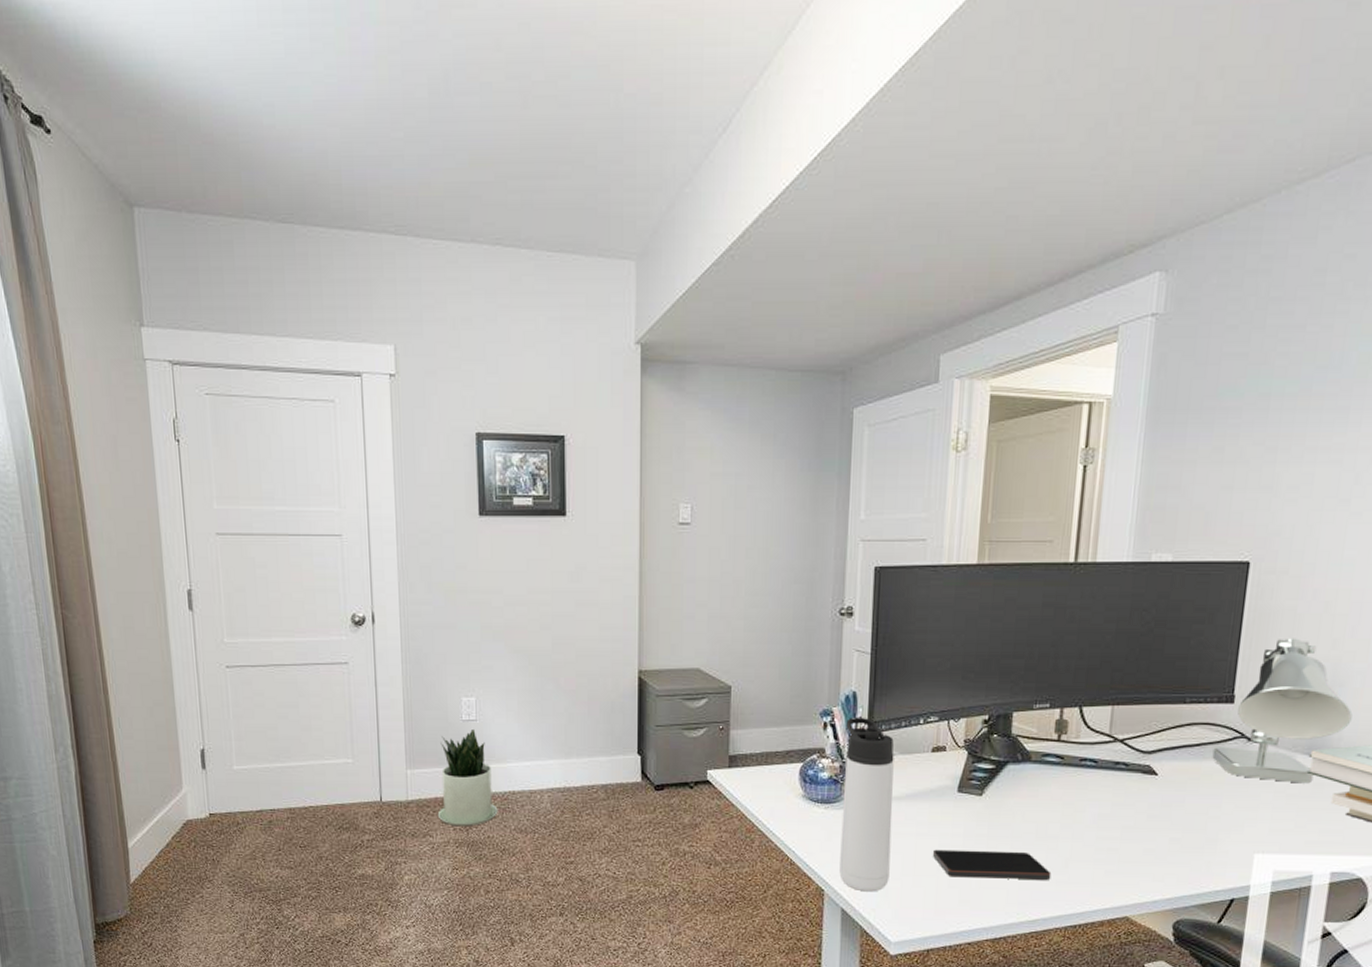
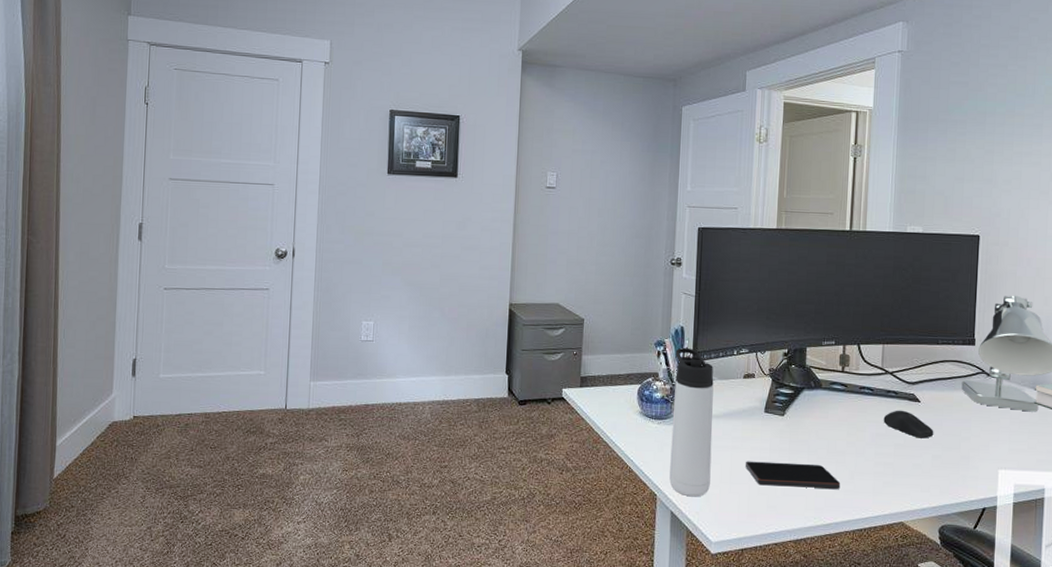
planter: present [437,728,498,827] -> none [333,348,386,433]
computer mouse: none [1108,785,1174,819] -> present [883,410,934,439]

